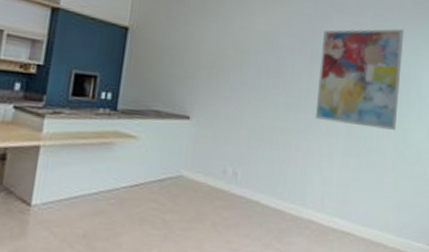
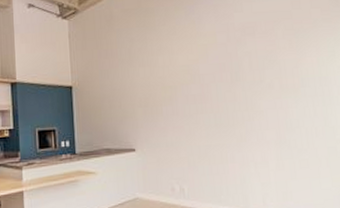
wall art: present [315,28,404,130] -> none [239,36,324,133]

